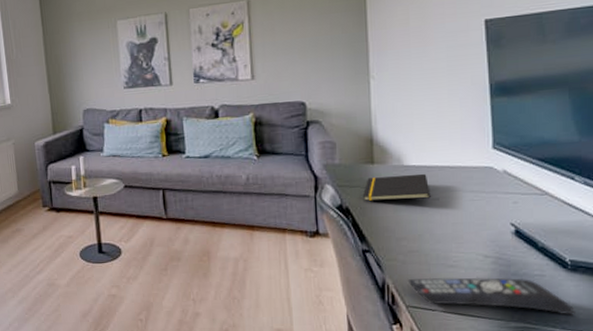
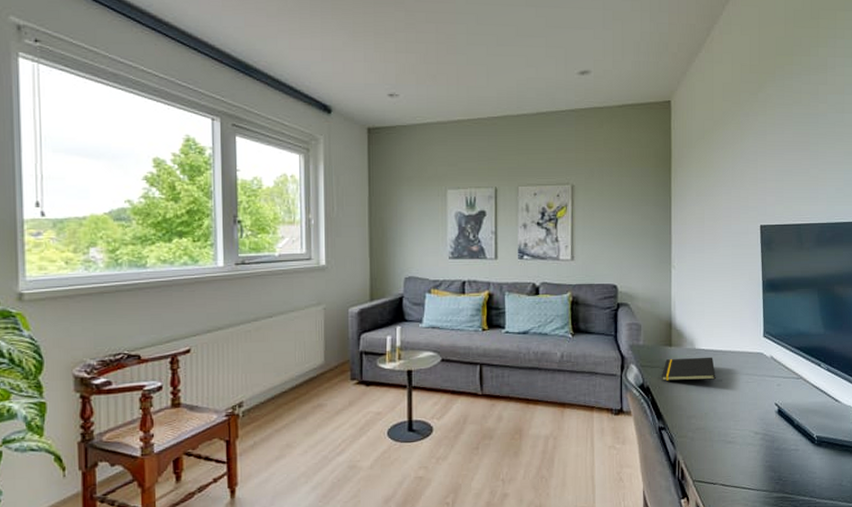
remote control: present [407,277,577,315] -> none [695,452,821,485]

